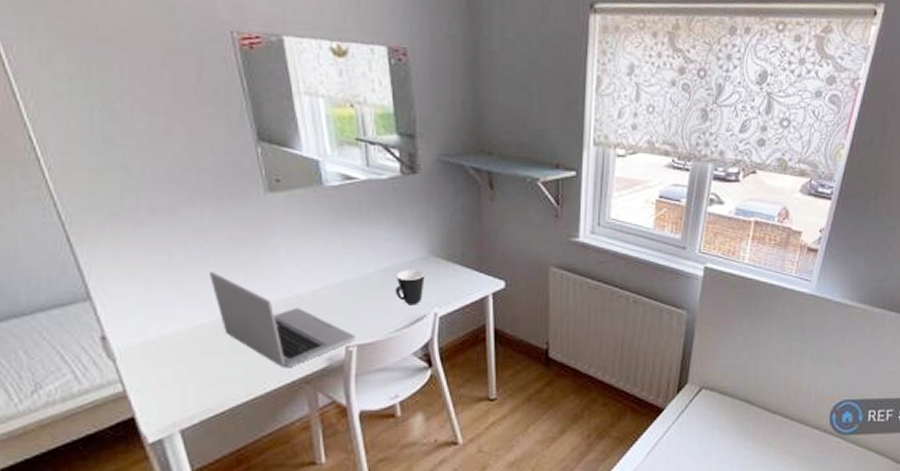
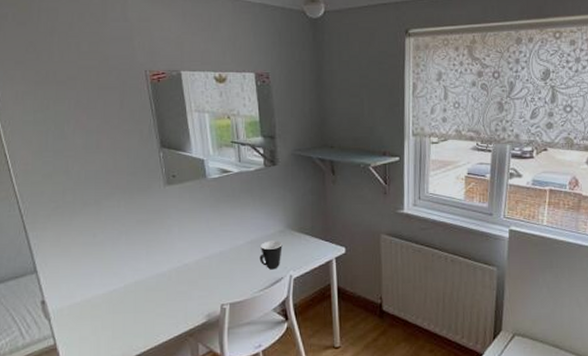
laptop: present [210,271,357,368] -> none [122,247,229,324]

